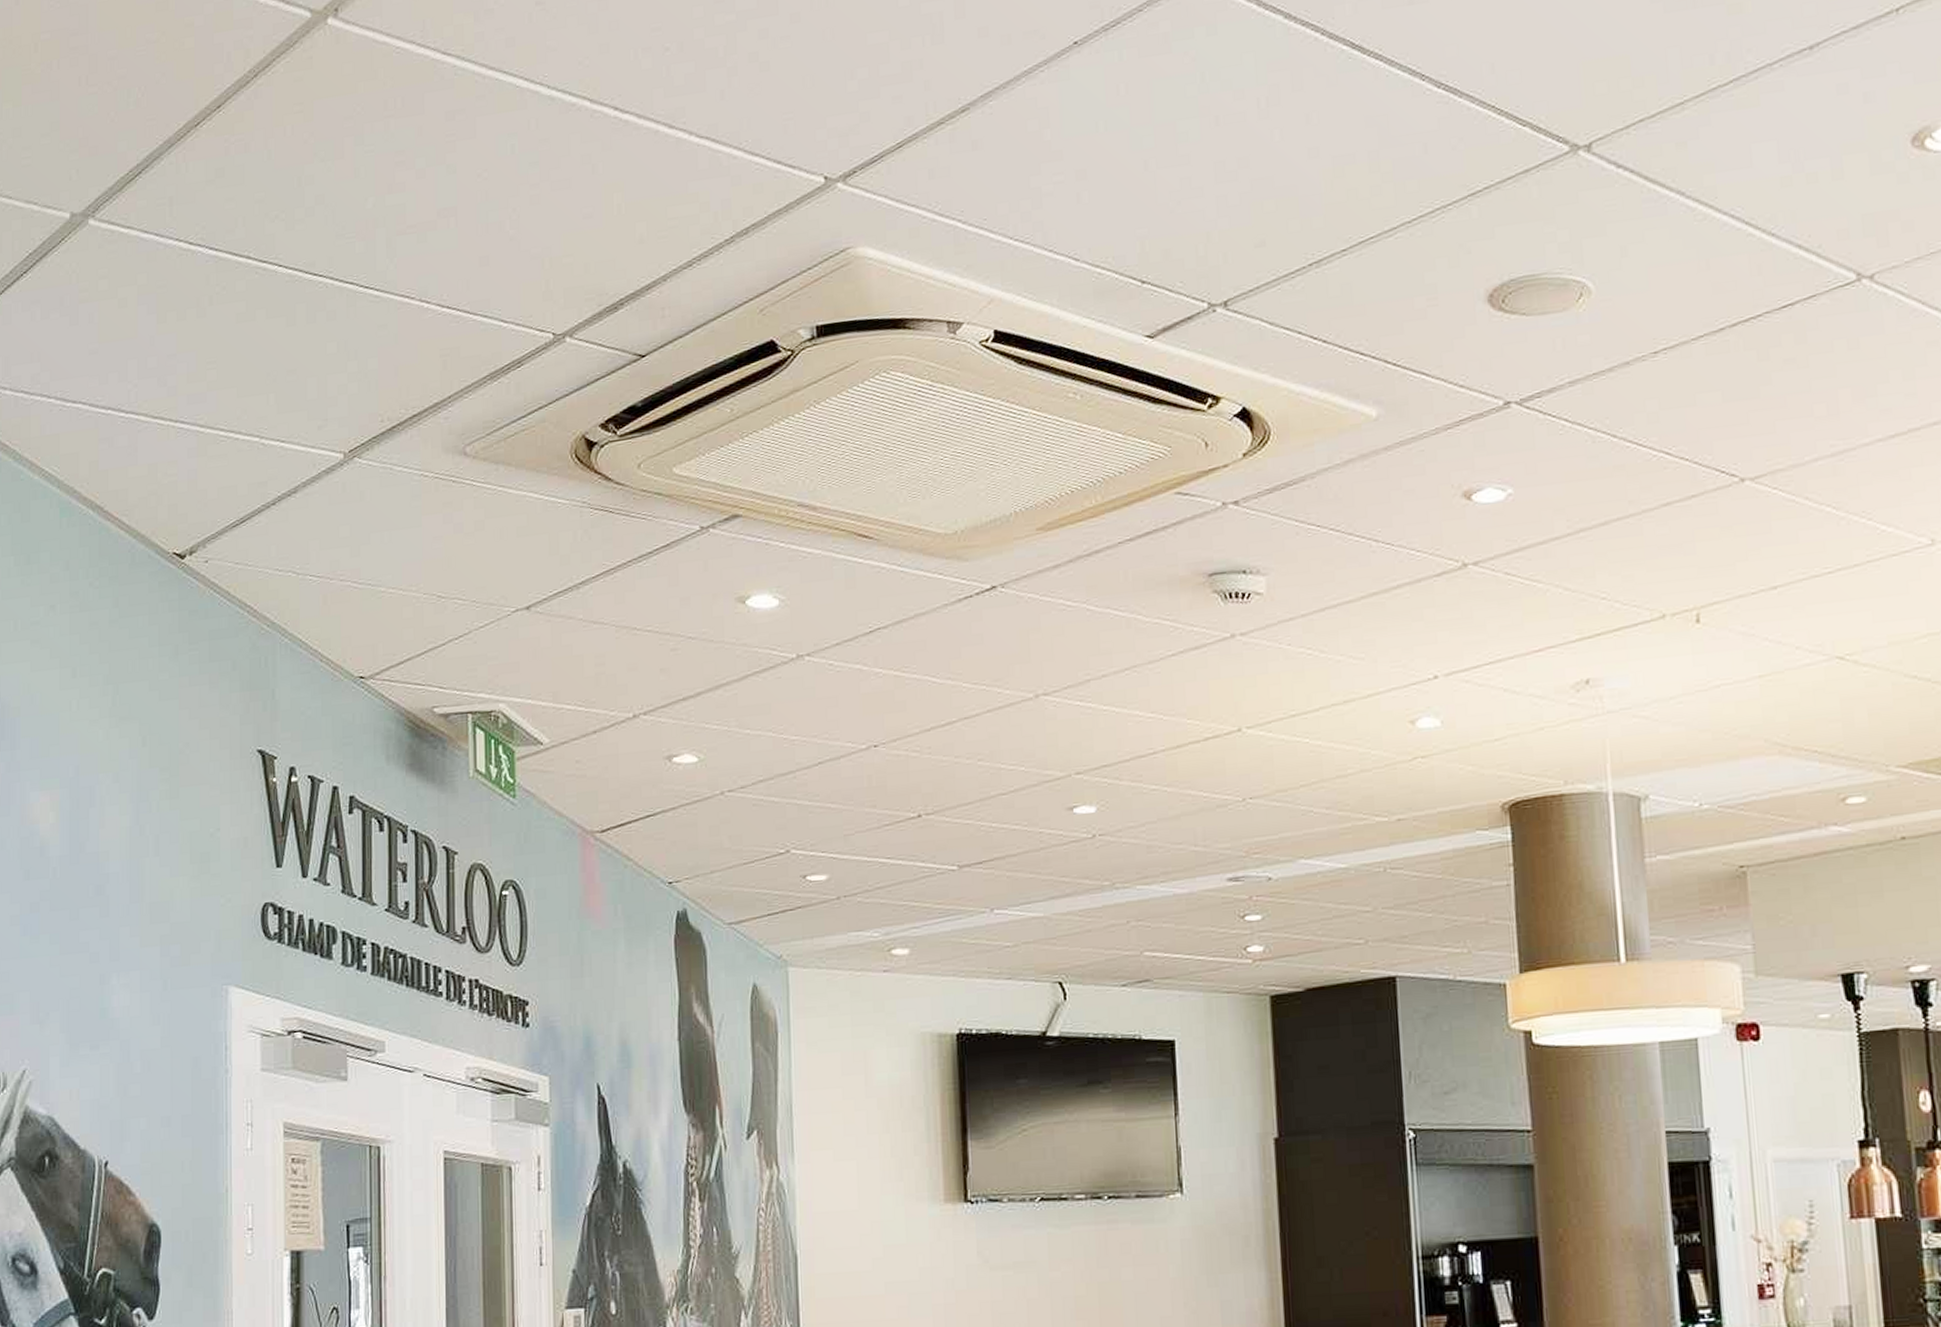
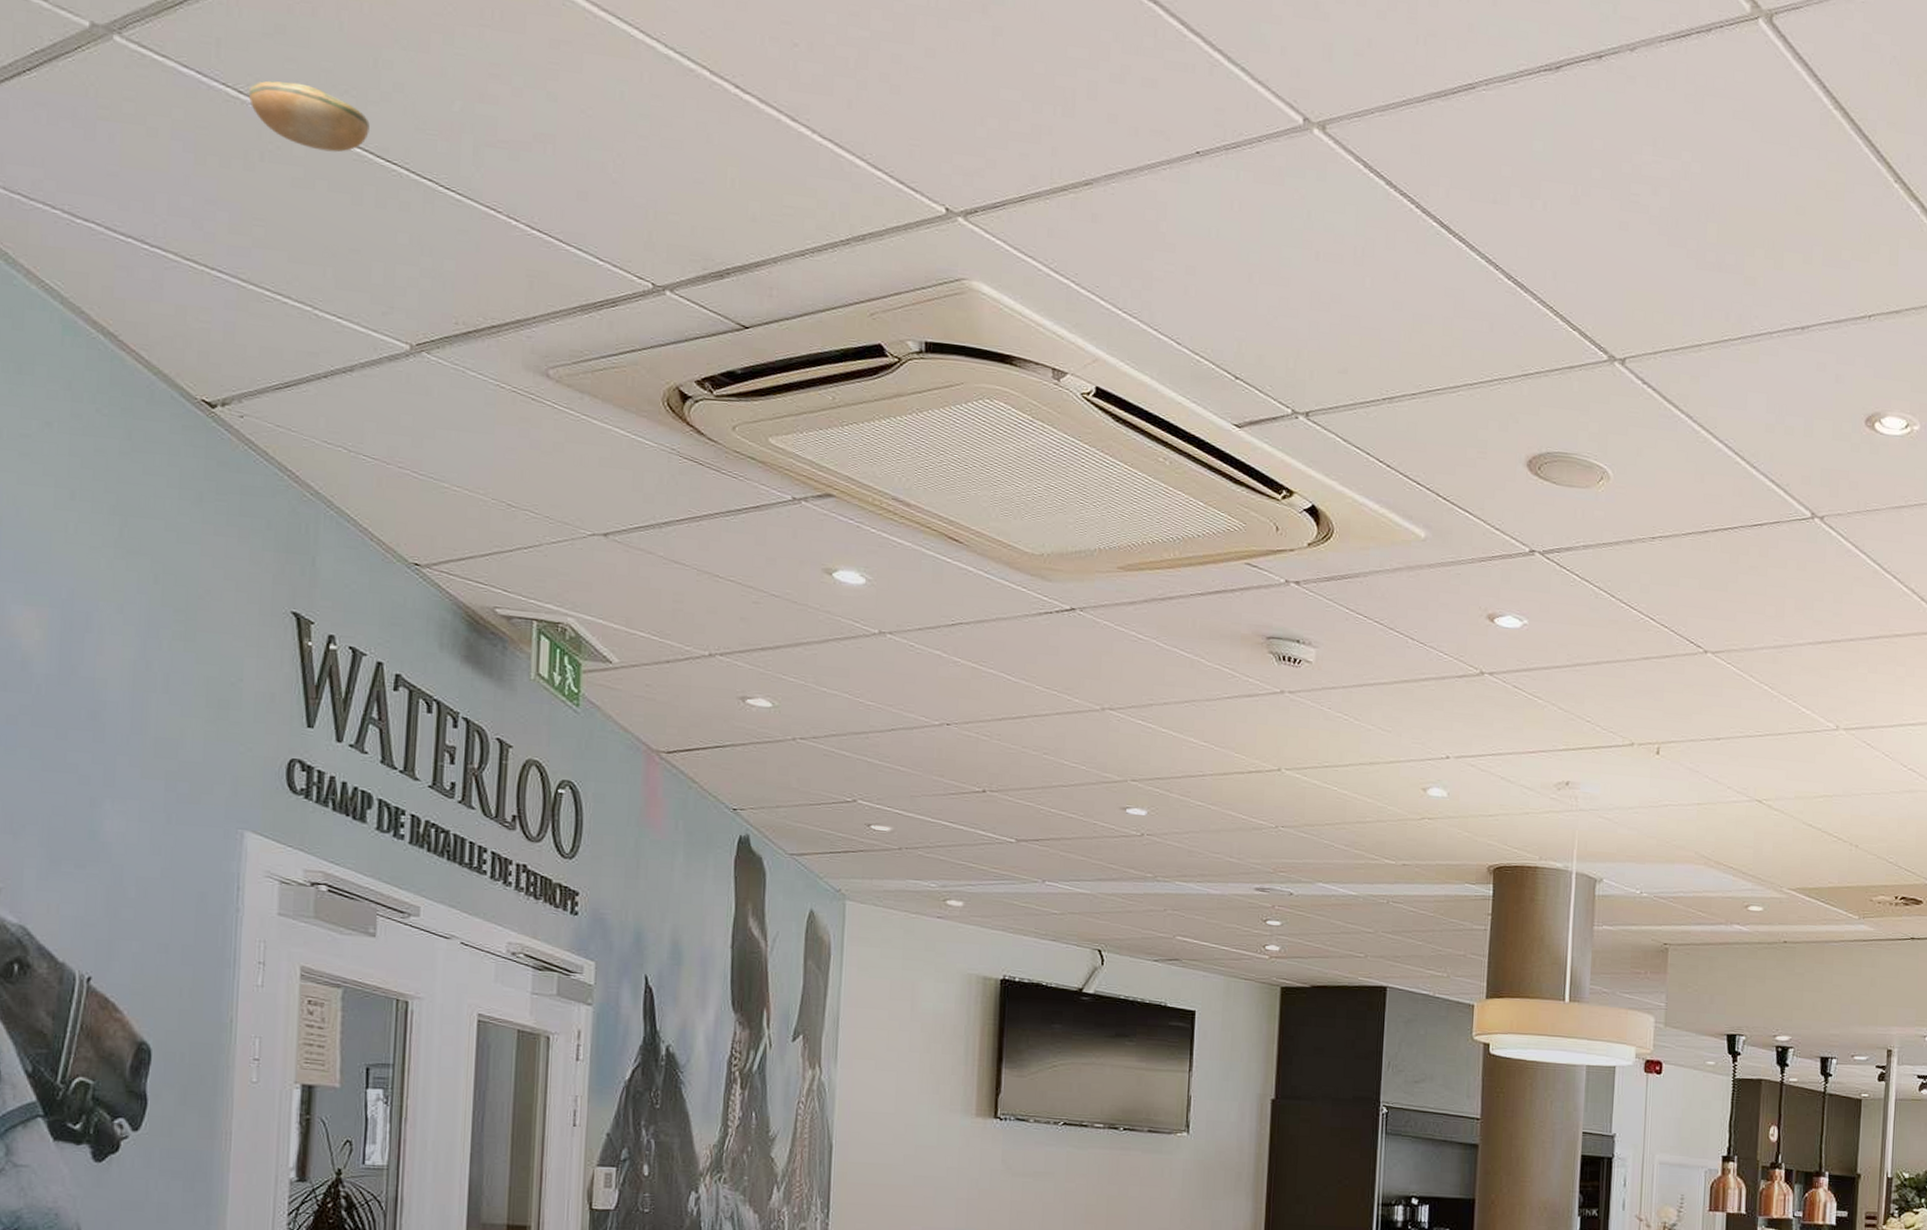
smoke detector: none [197,220,298,281] -> present [248,80,370,152]

